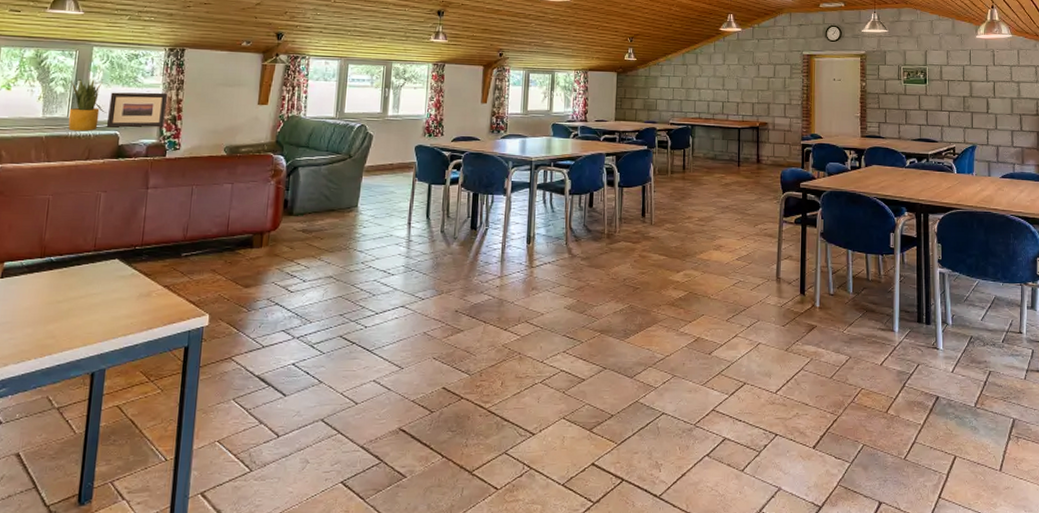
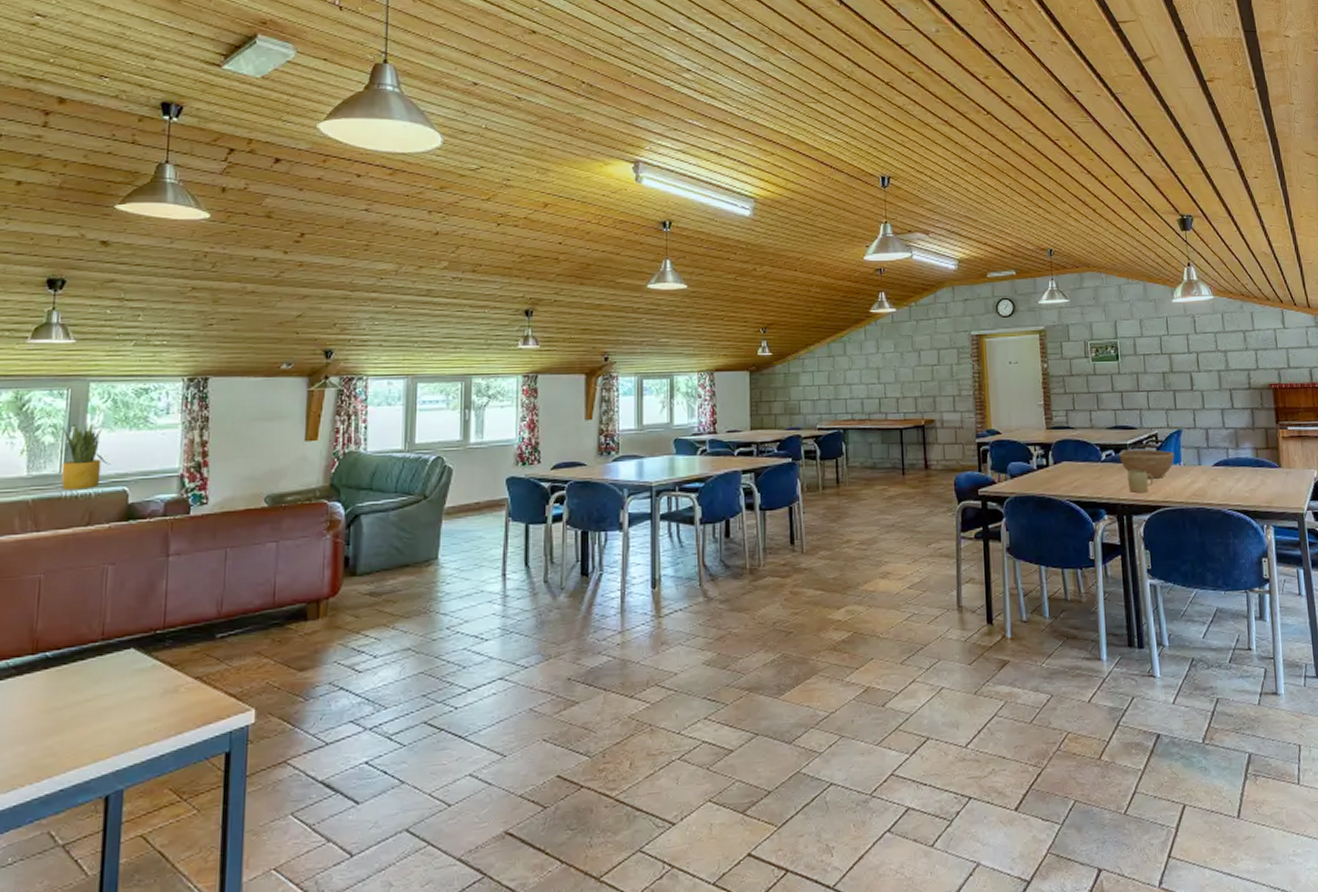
picture frame: present [106,92,168,128] -> none [111,434,190,482]
bowl: none [921,158,969,185] -> present [1119,449,1175,479]
mug: none [927,176,949,195] -> present [1128,470,1153,493]

